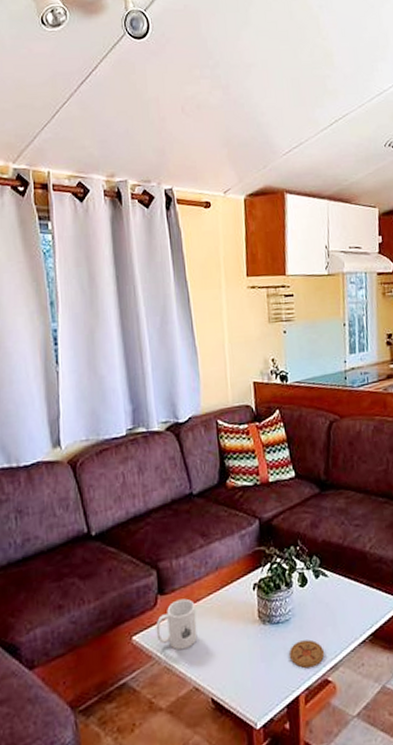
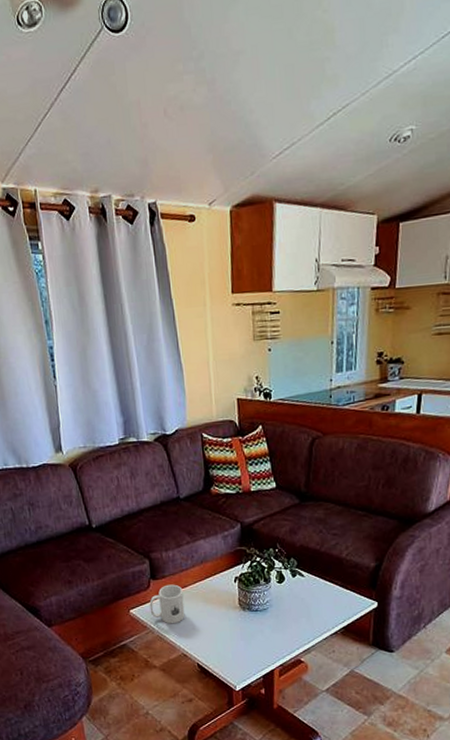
coaster: present [289,639,325,669] -> none [266,627,299,649]

